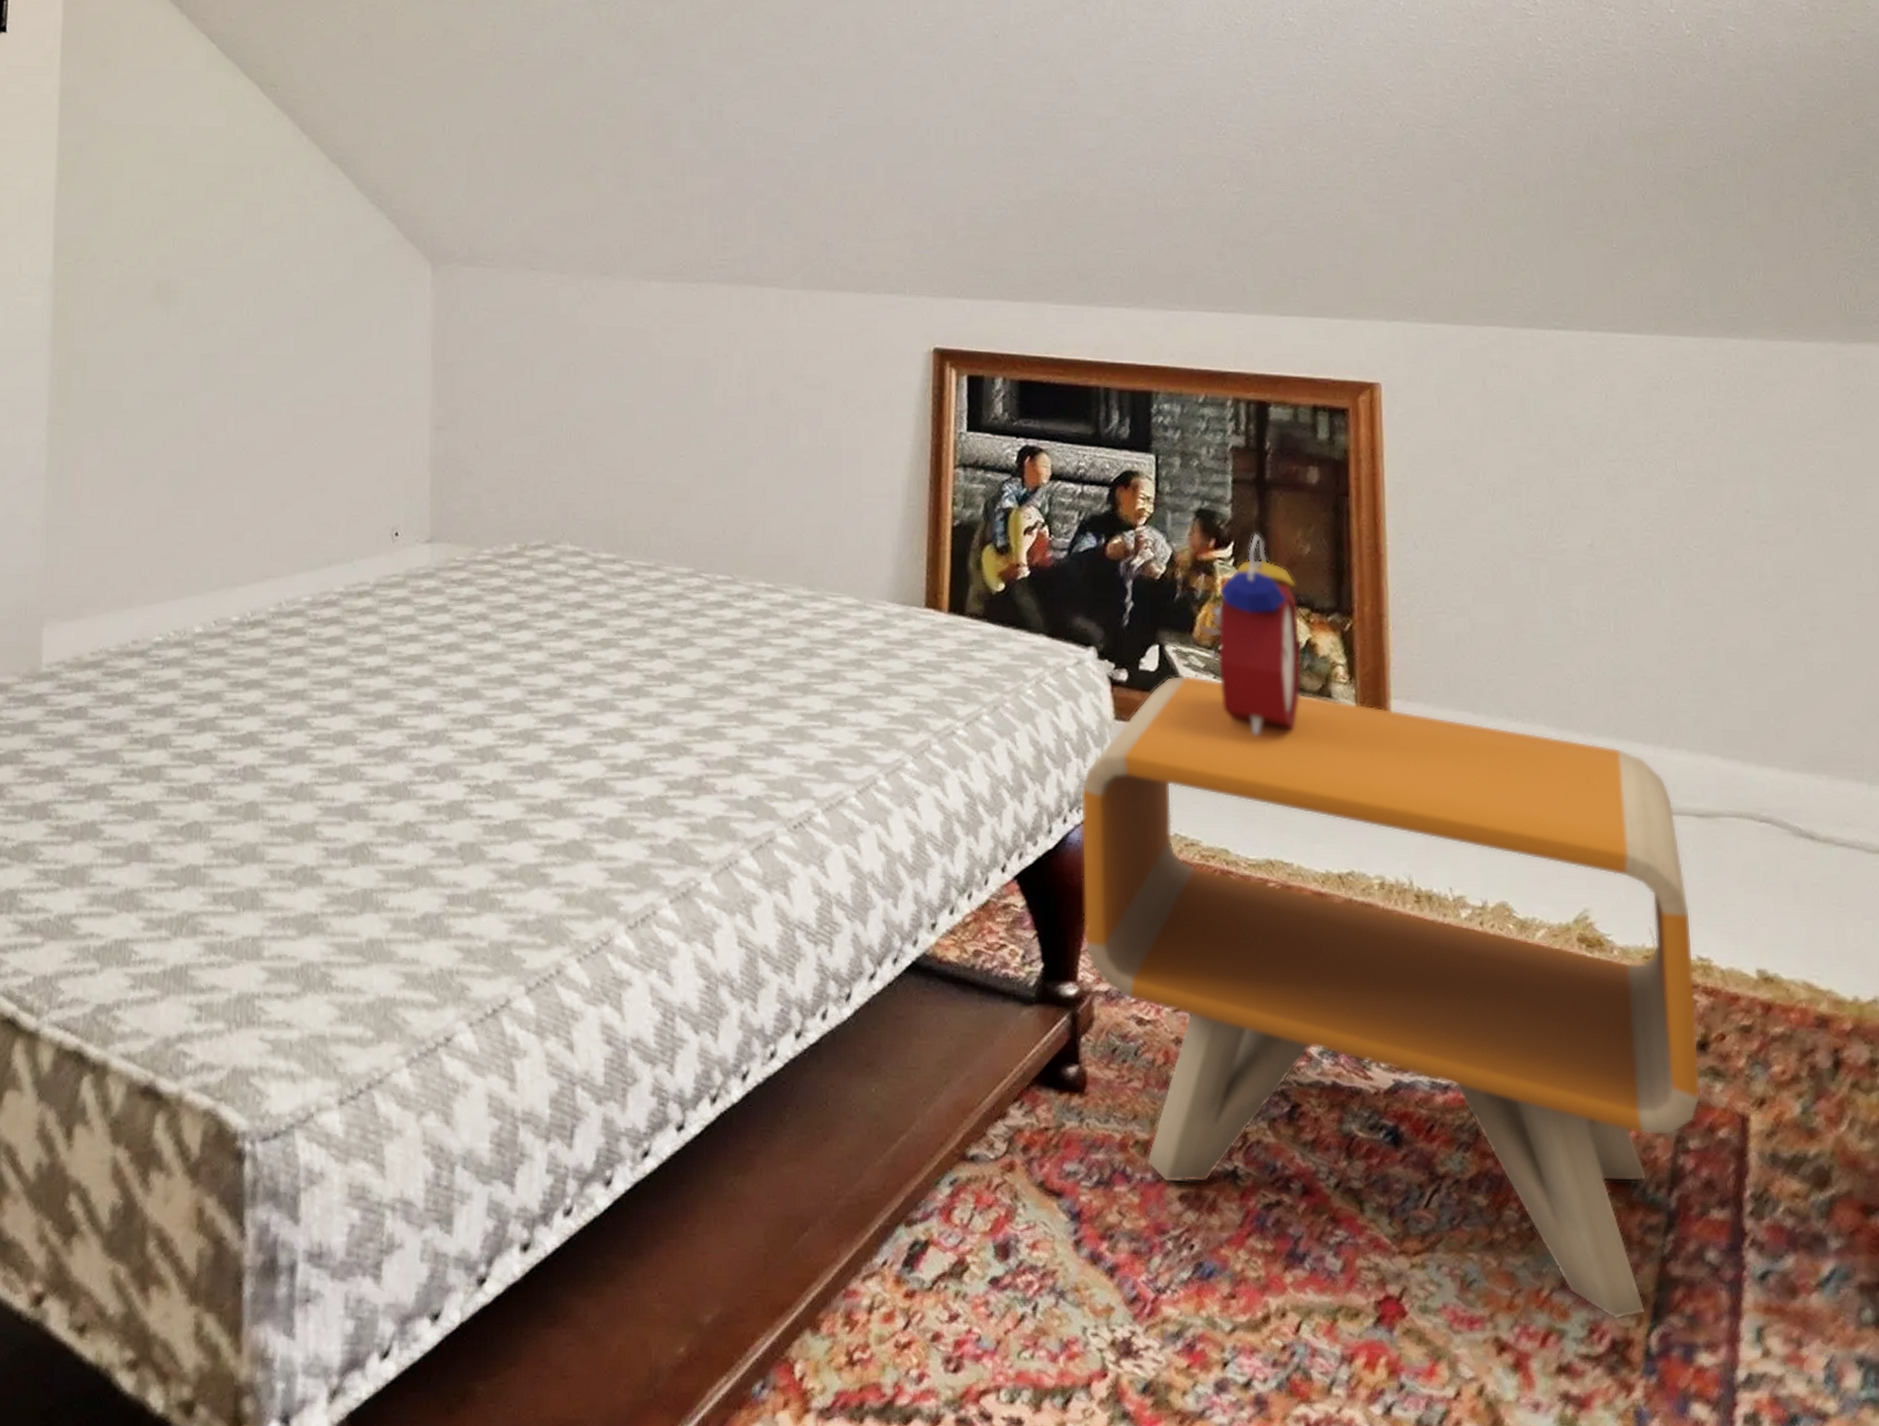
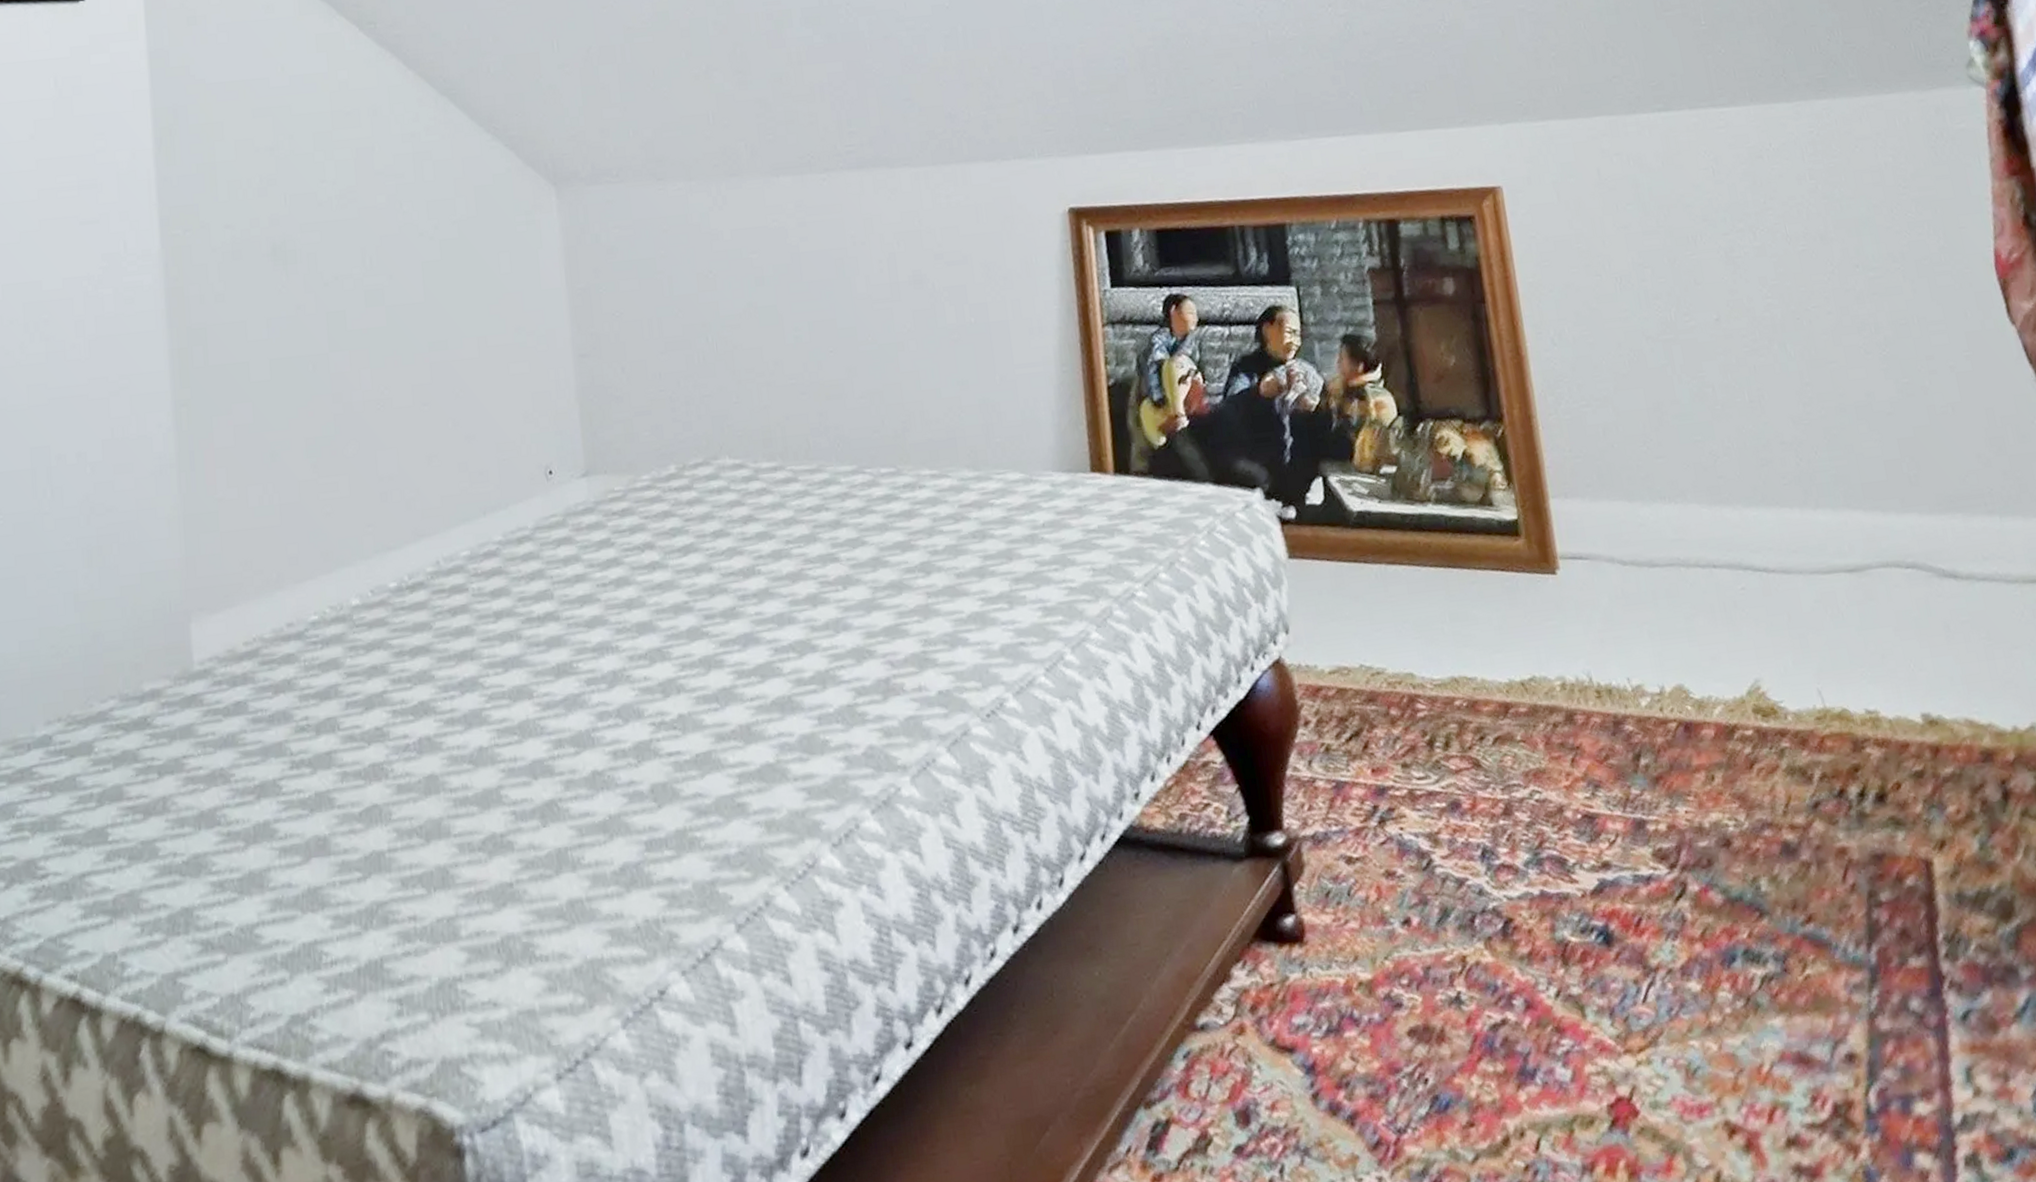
nightstand: present [1081,675,1701,1321] -> none [1264,503,1886,1084]
alarm clock: present [1198,533,1302,736] -> none [1358,351,1463,555]

